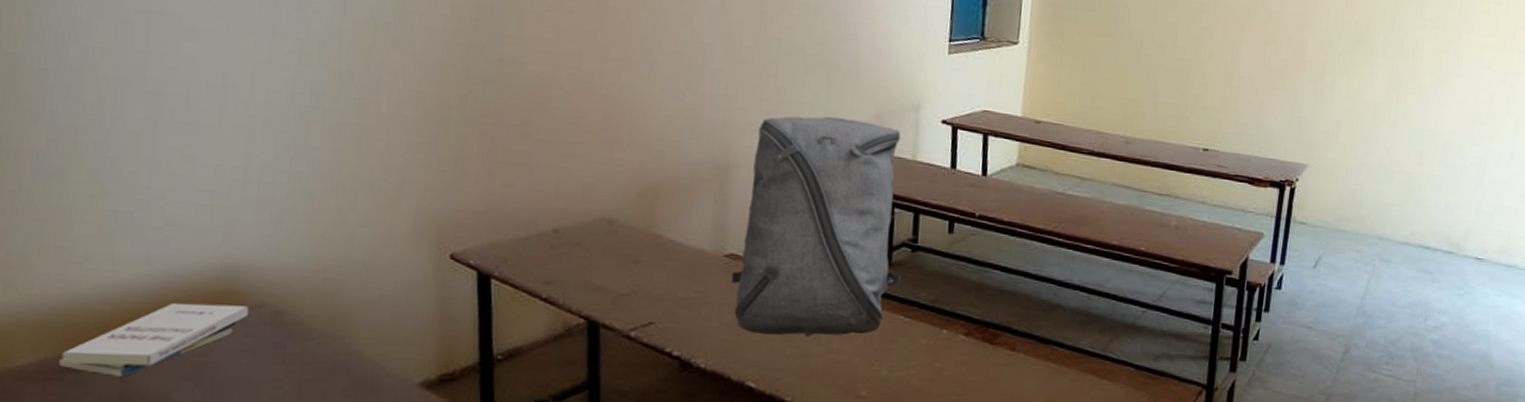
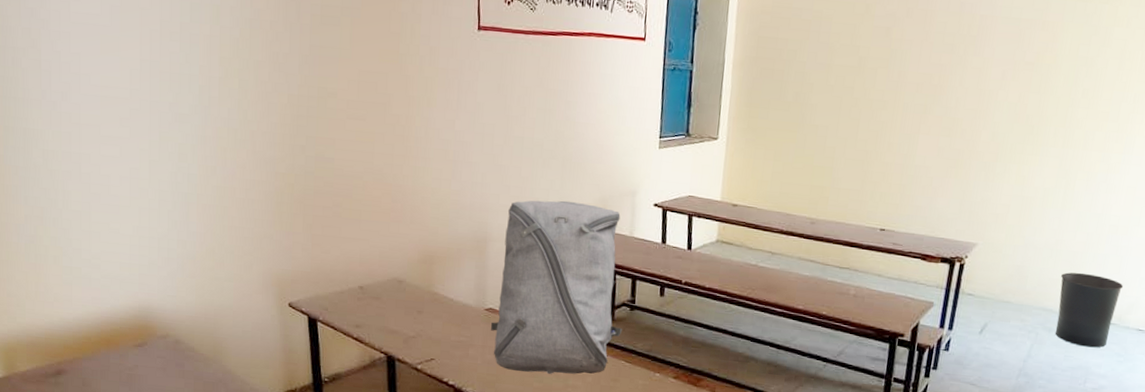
books: present [59,302,250,377] -> none [45,332,159,382]
waste bin: none [1392,195,1460,280] -> present [1055,272,1124,348]

